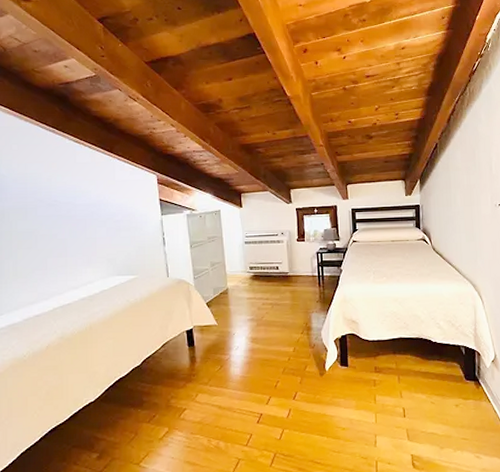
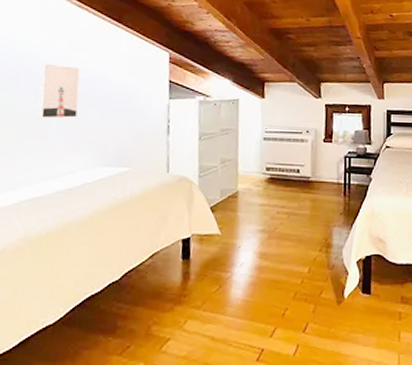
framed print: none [53,193,89,240] -> present [38,63,80,119]

